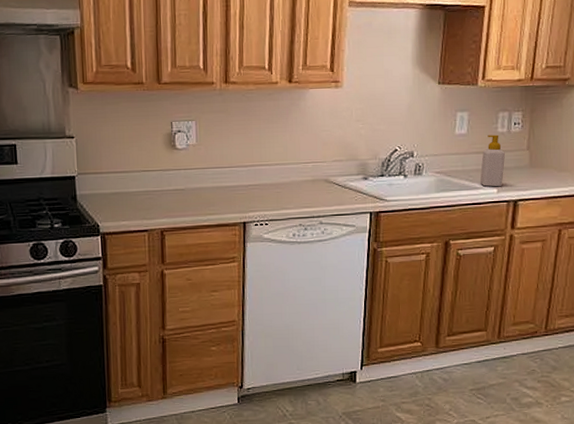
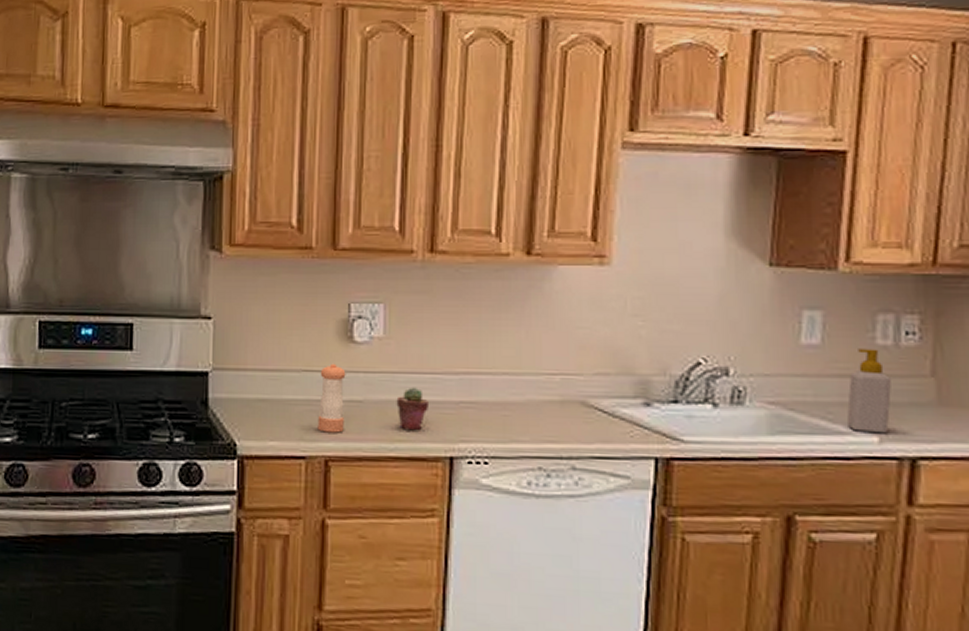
pepper shaker: none [154,164,173,212] -> present [317,363,346,433]
potted succulent: none [207,177,229,207] -> present [396,387,430,431]

